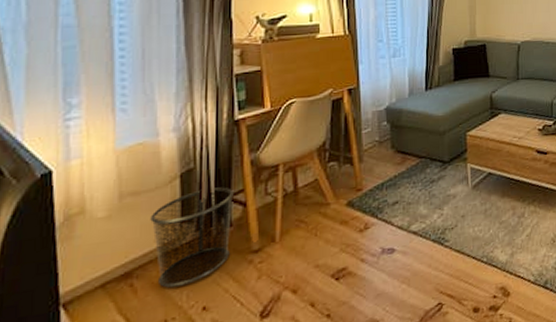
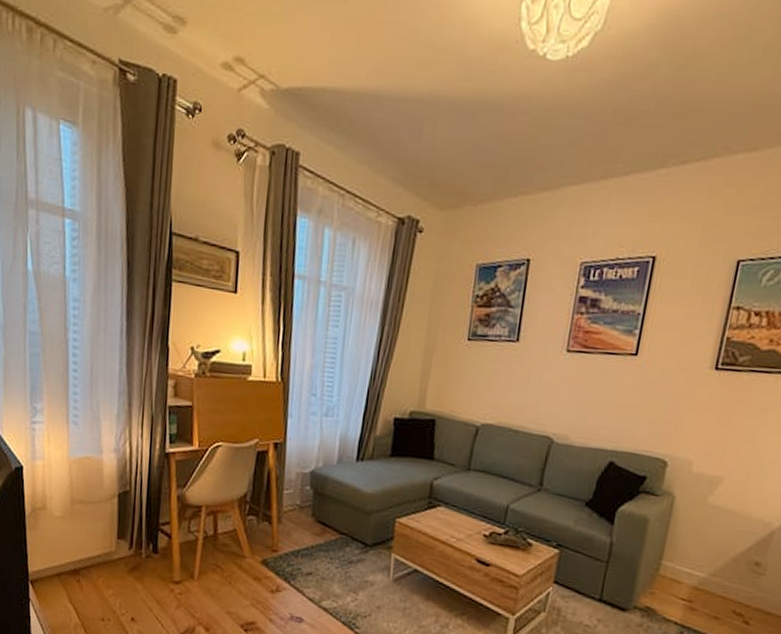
waste bin: present [150,187,234,288] -> none [94,512,161,595]

